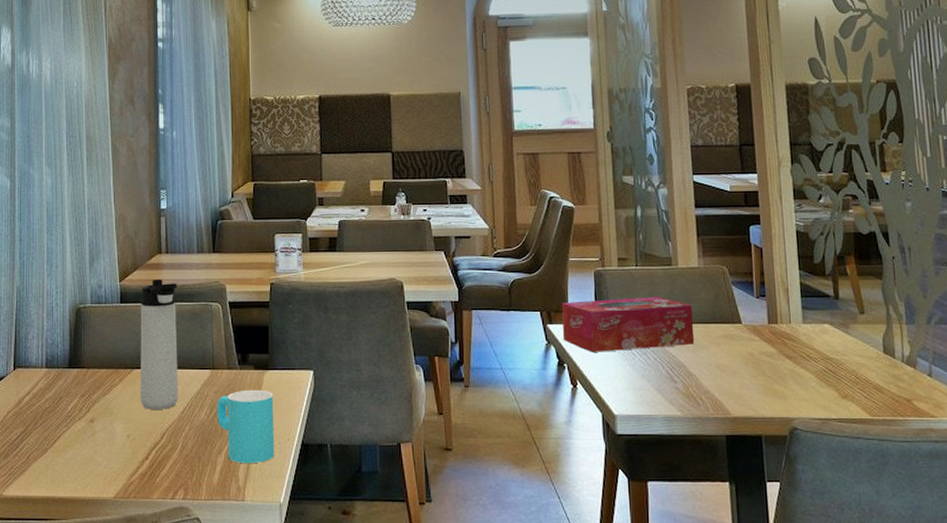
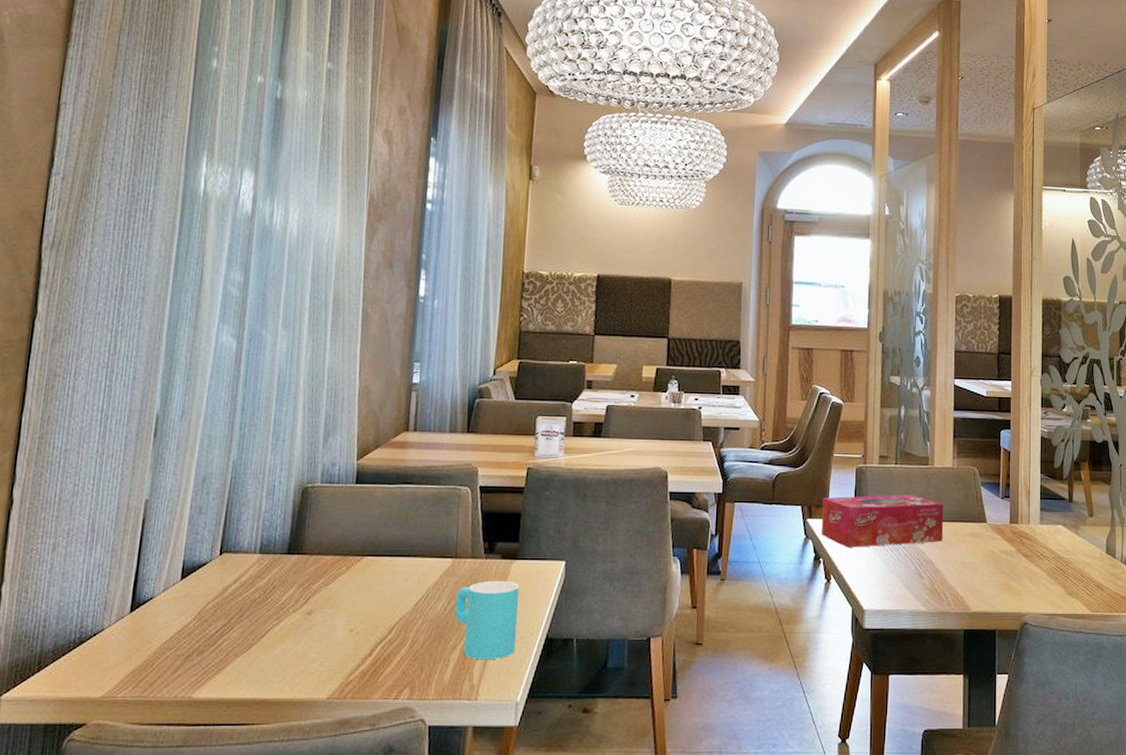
thermos bottle: present [140,279,179,409] -> none [369,459,424,601]

